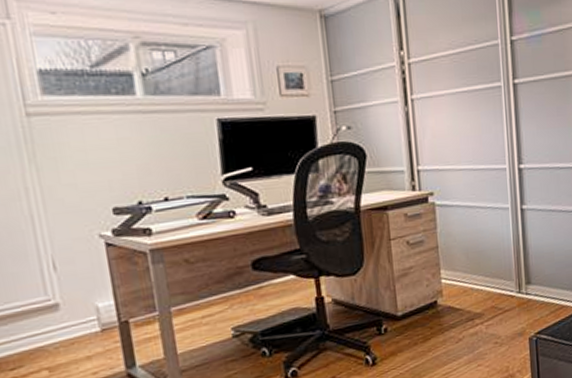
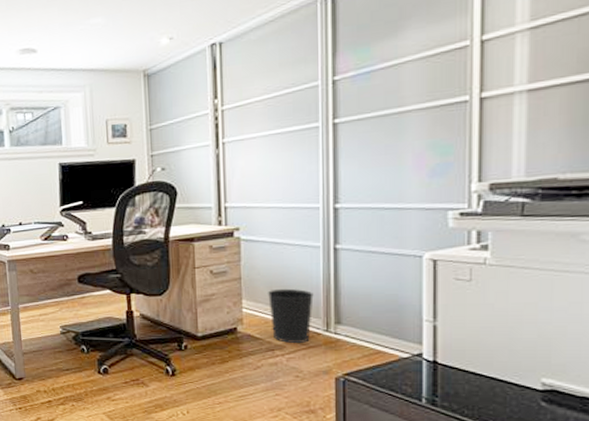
wastebasket: none [465,253,506,310] -> present [268,288,314,343]

